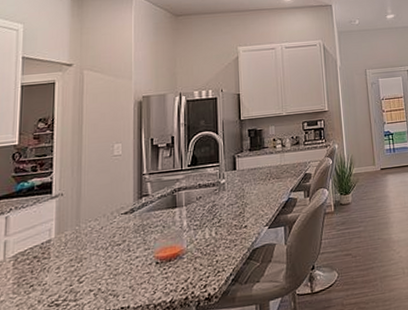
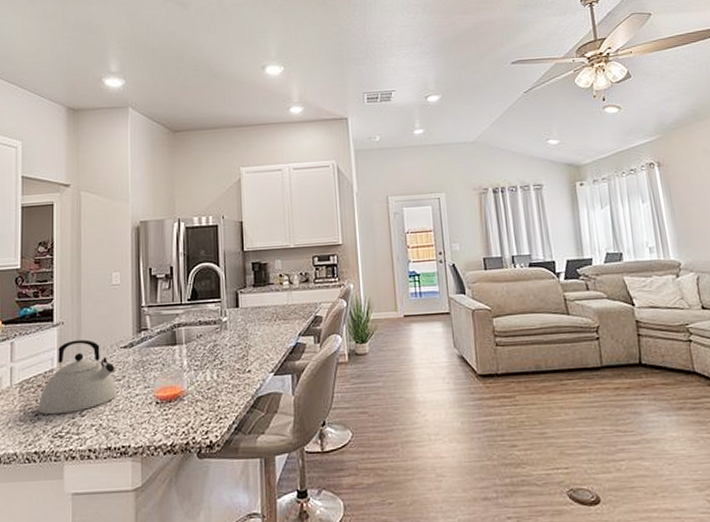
kettle: none [32,208,117,285] -> present [37,339,117,415]

